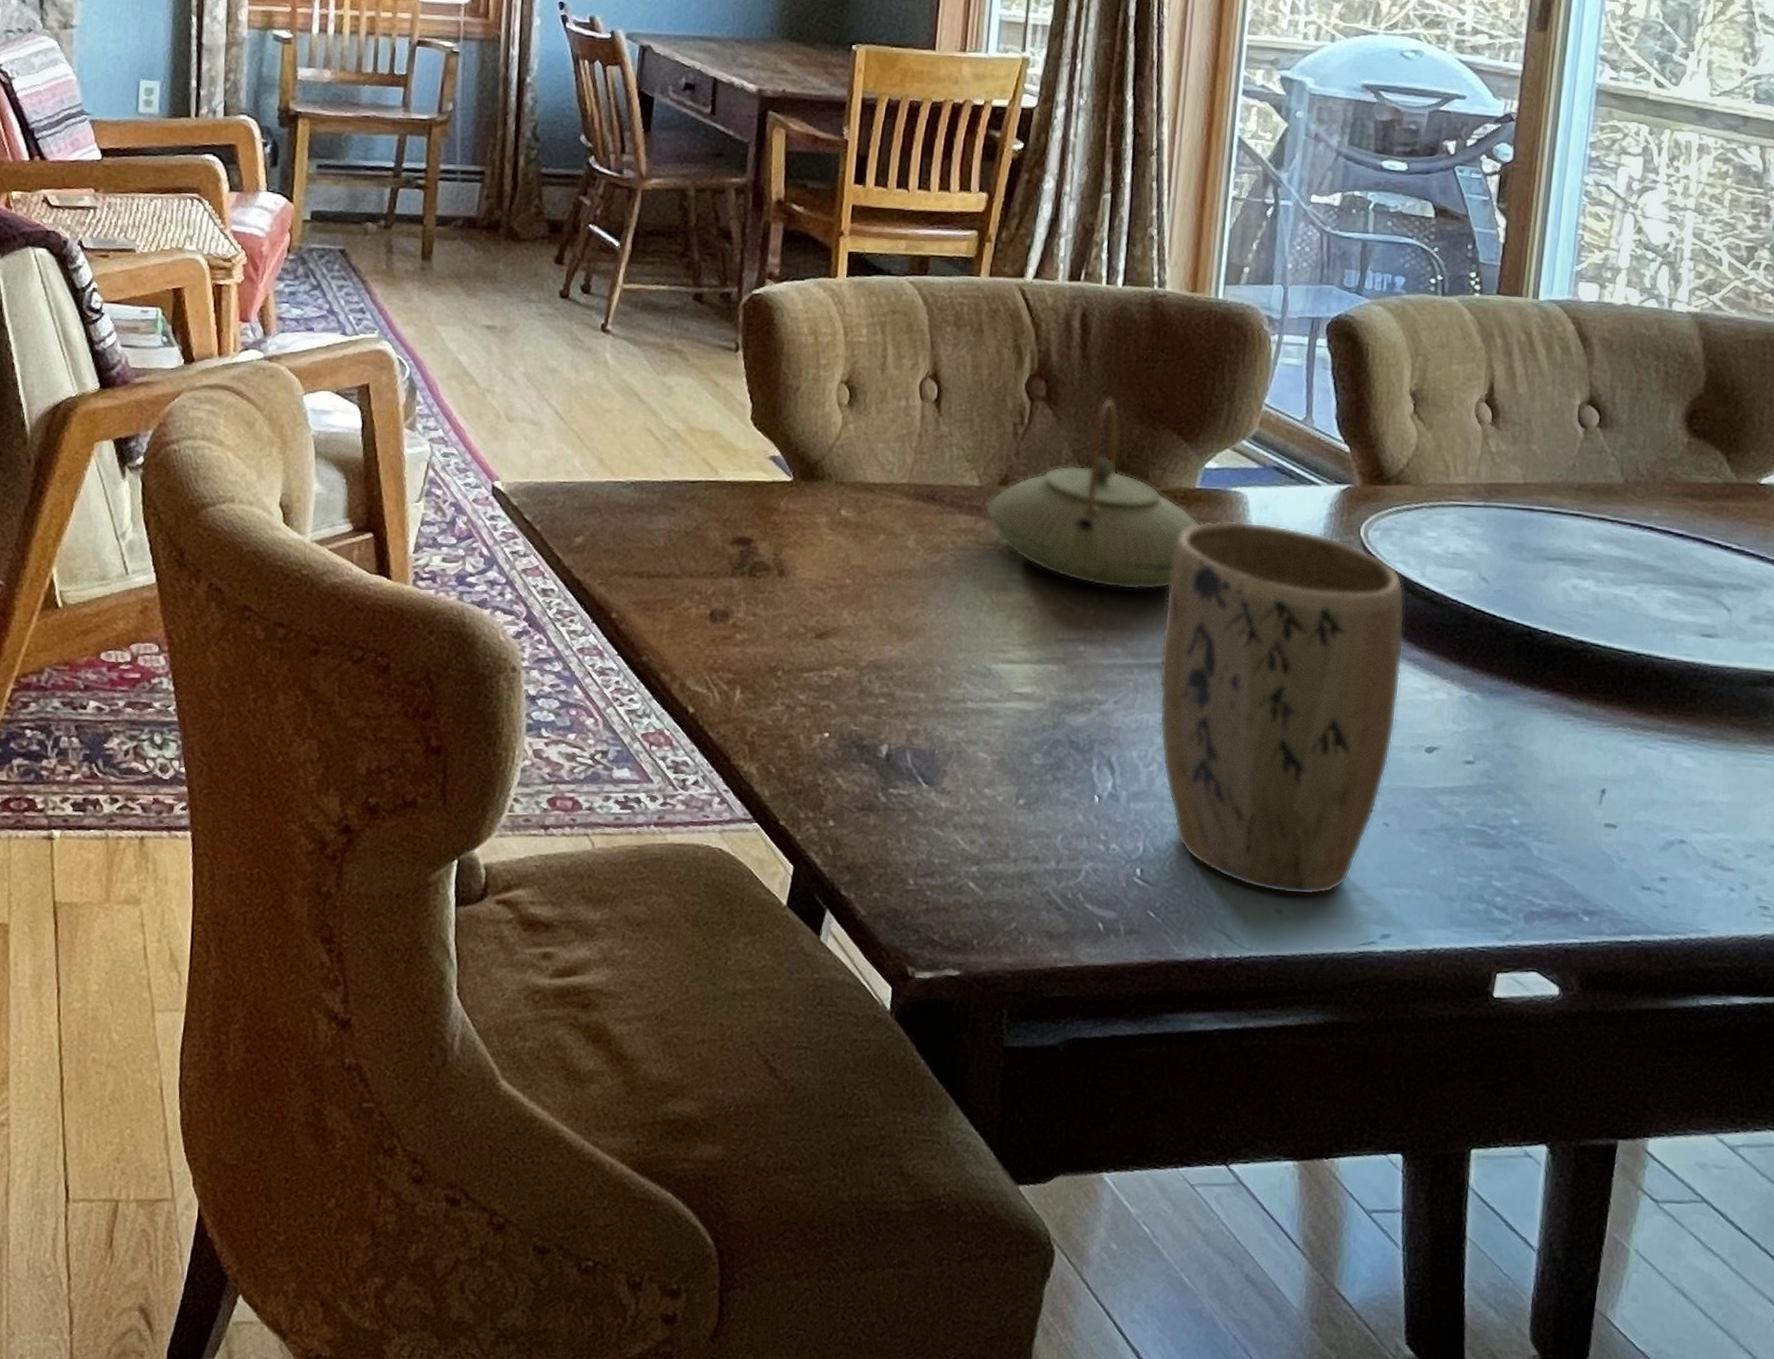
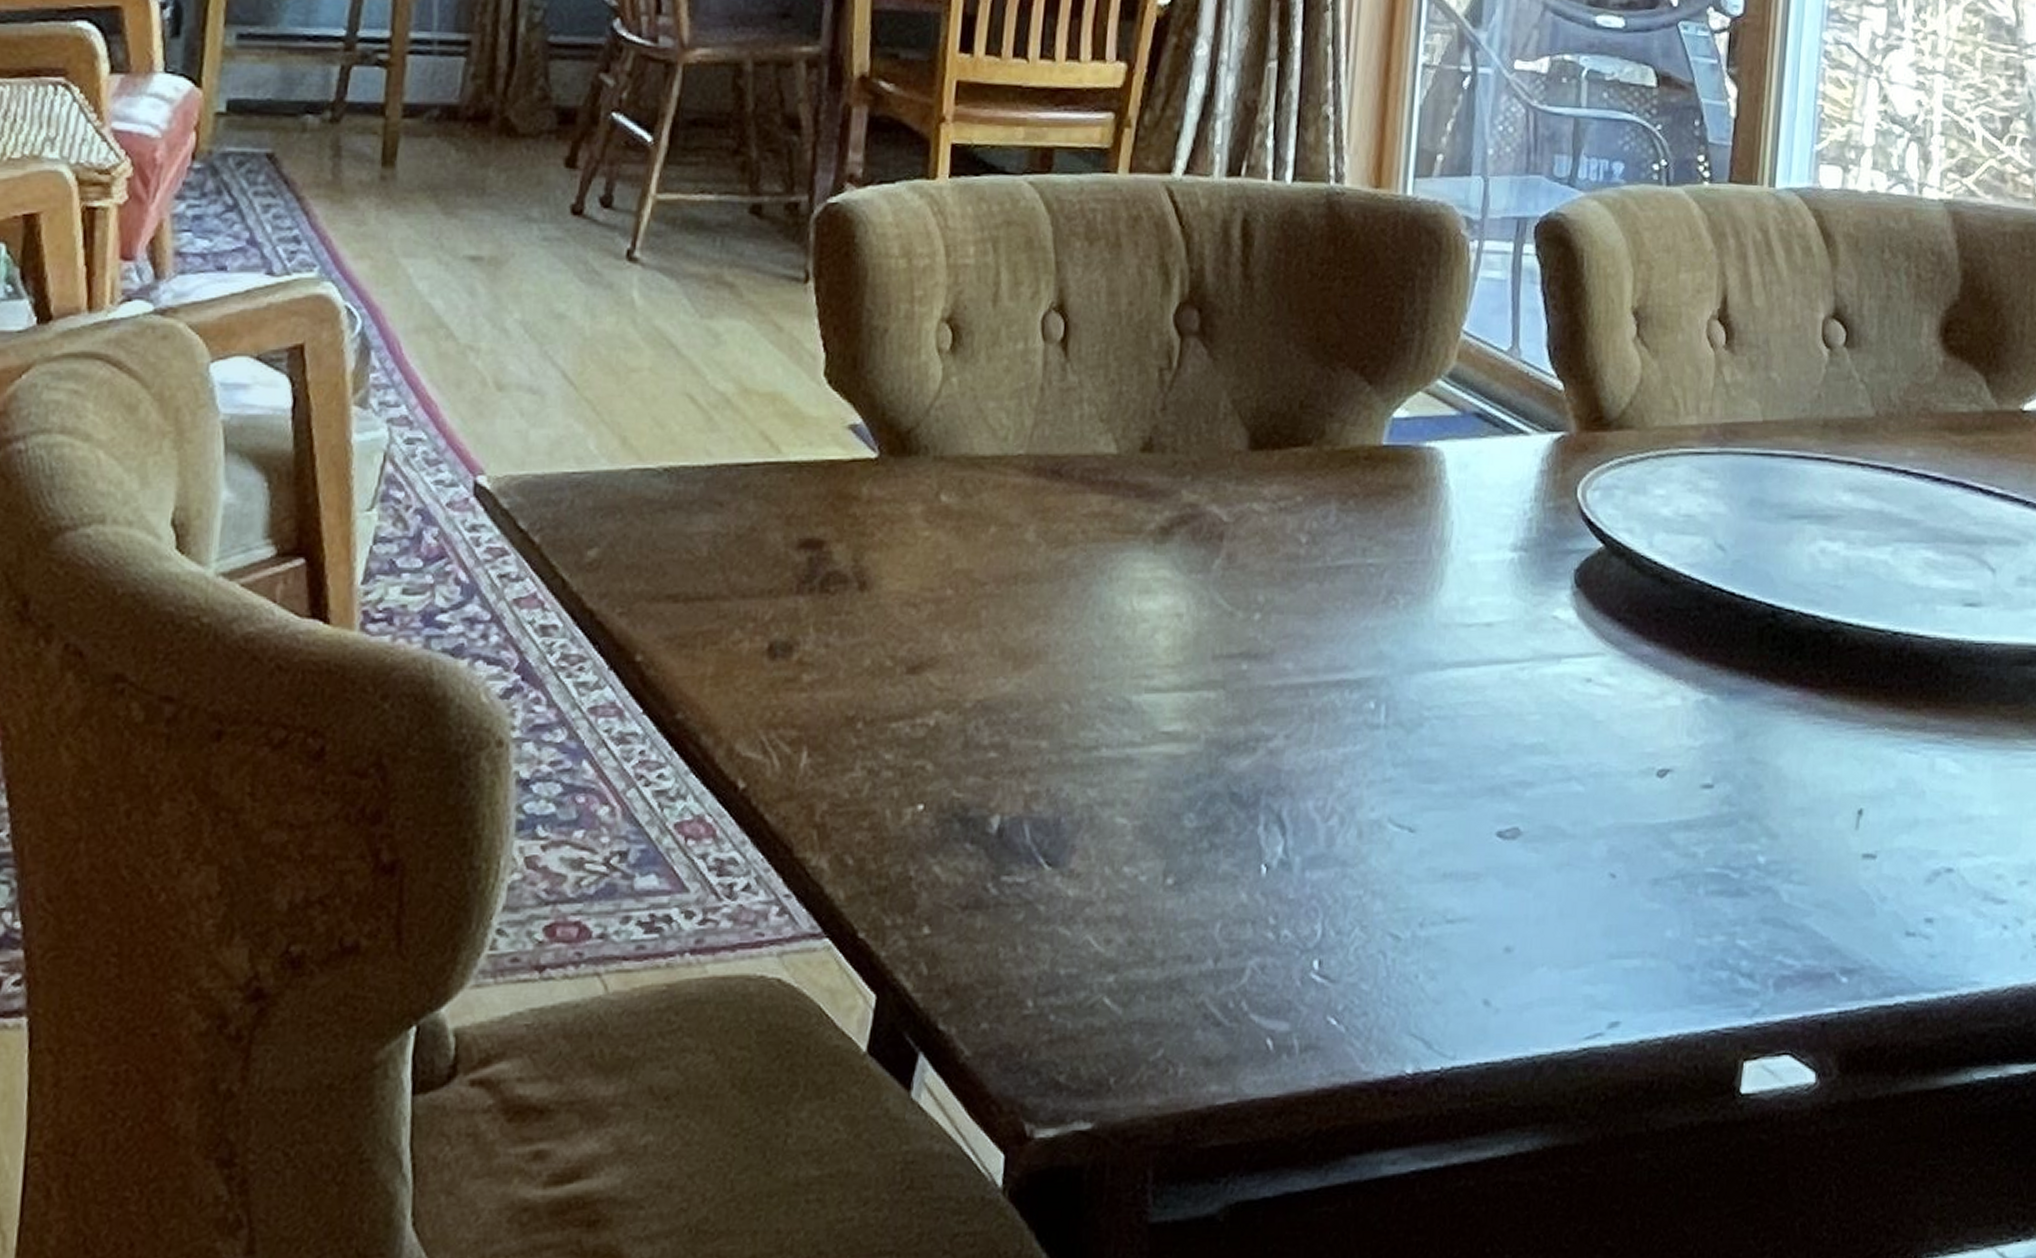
teapot: present [985,398,1201,590] -> none [1124,329,1388,584]
plant pot: present [1159,520,1405,895] -> none [1339,485,1630,979]

